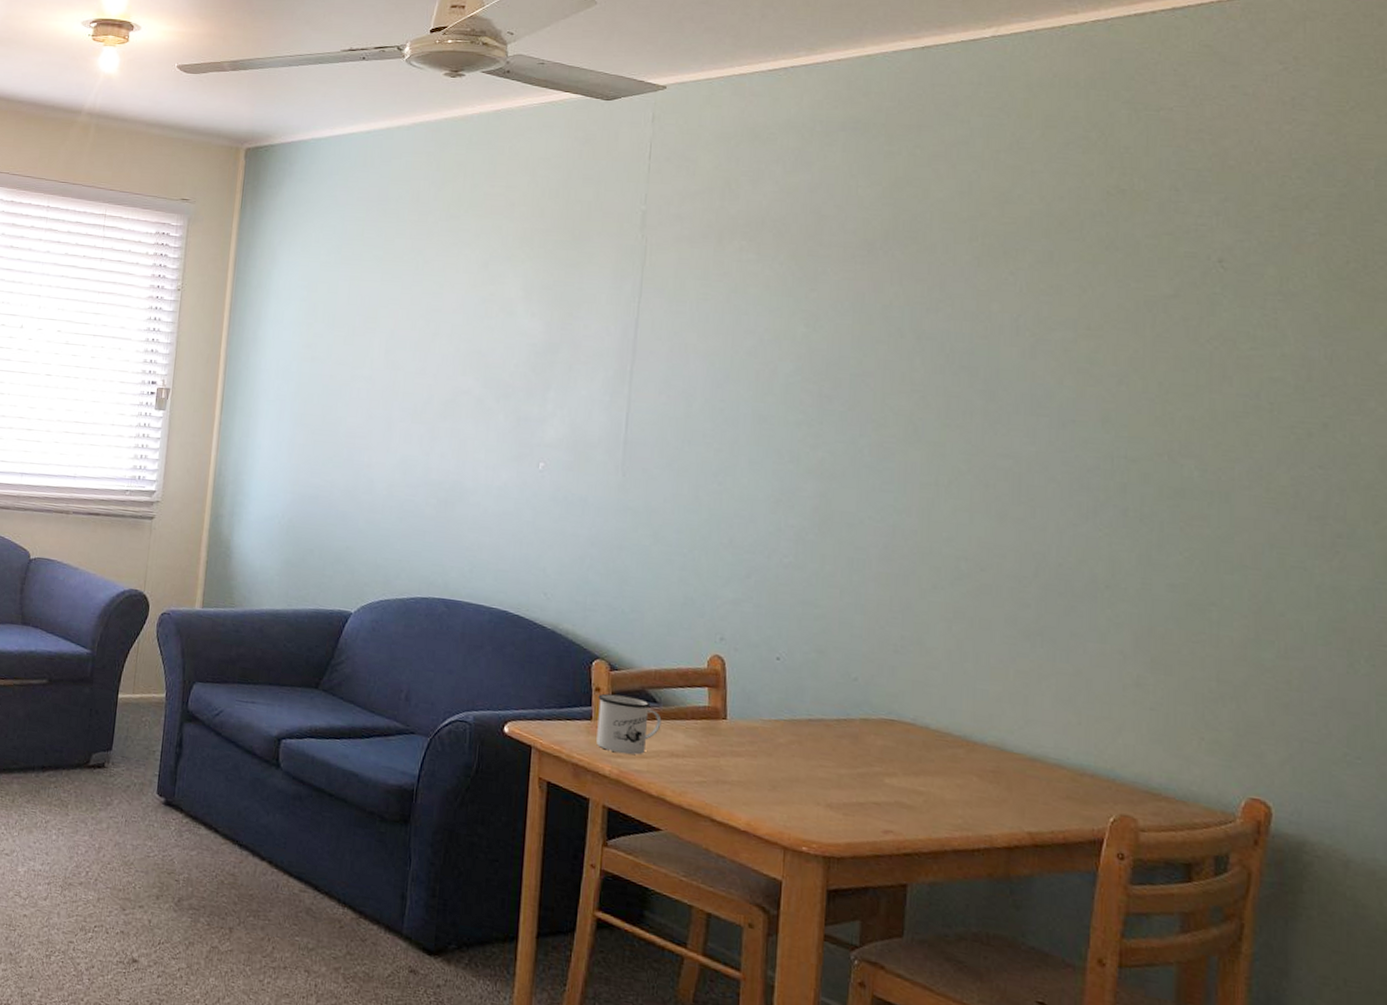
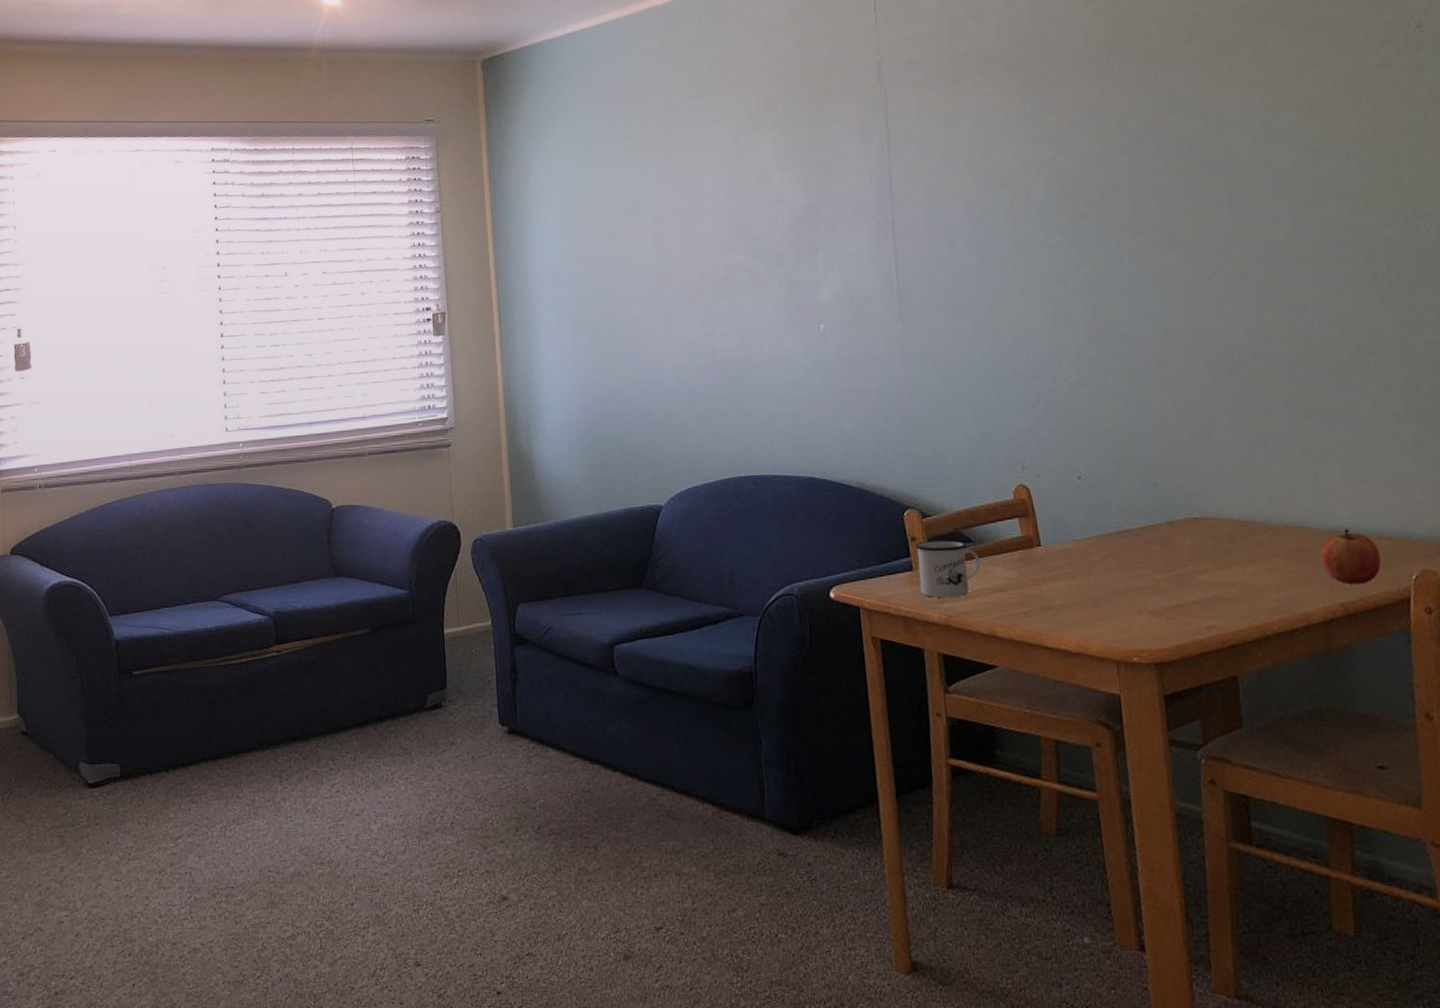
apple: none [1016,758,1080,817] -> present [1320,529,1382,585]

